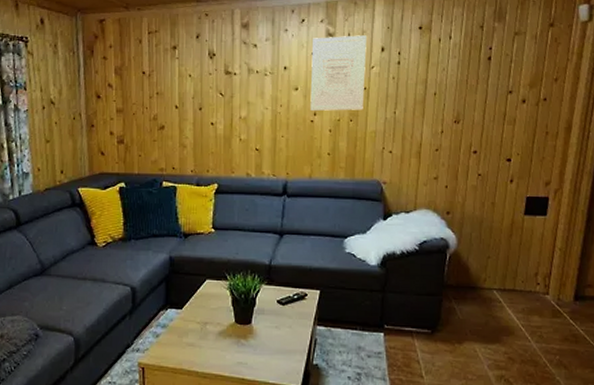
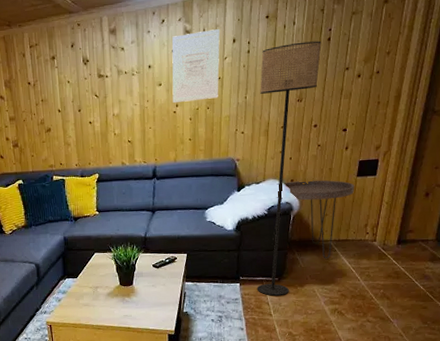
floor lamp: none [404,58,481,353] -> present [256,40,322,296]
side table: none [424,214,522,312] -> present [272,180,355,259]

